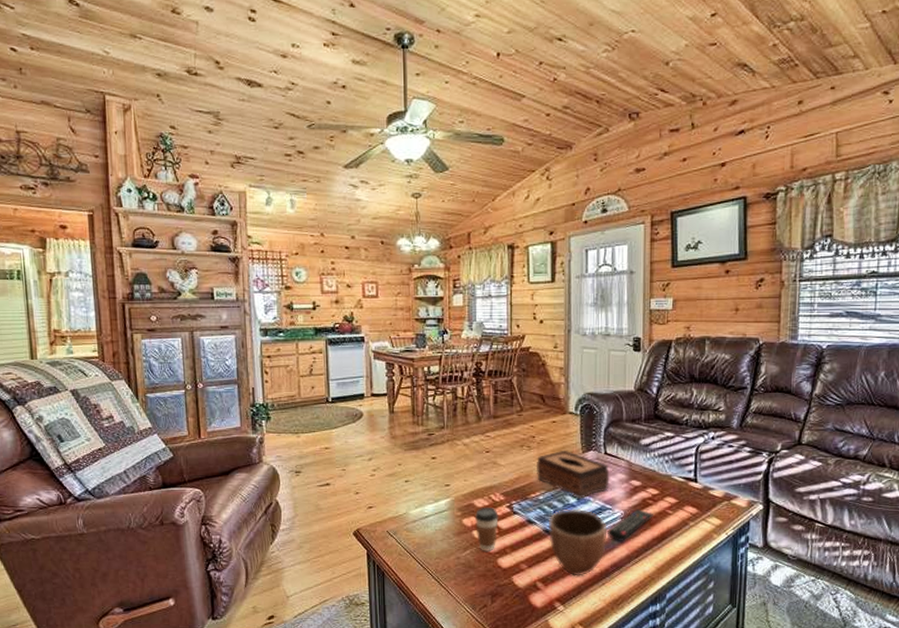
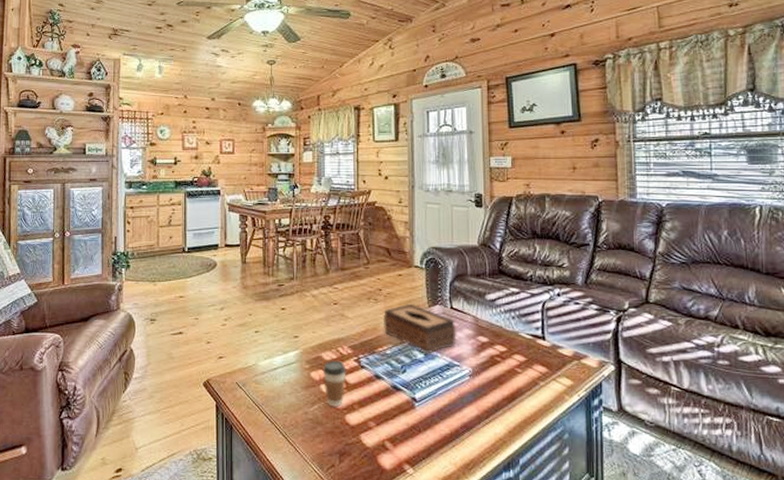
decorative bowl: present [548,508,607,576] -> none [395,364,456,437]
remote control: present [607,509,655,541] -> none [456,367,503,400]

